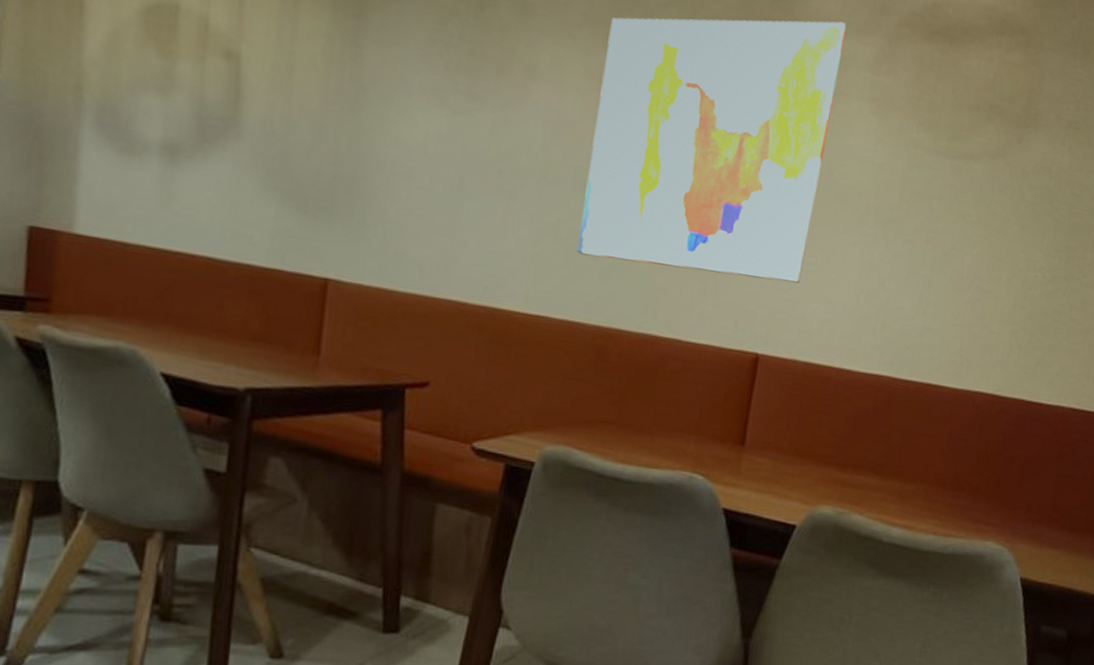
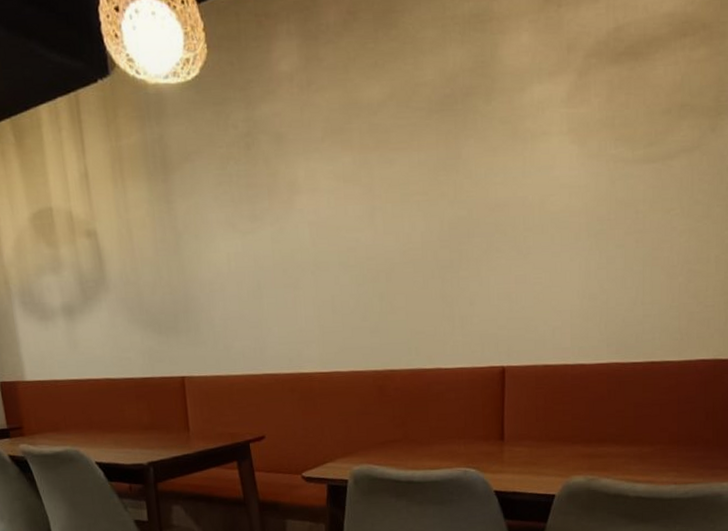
wall art: present [577,17,847,283] -> none [345,70,539,319]

